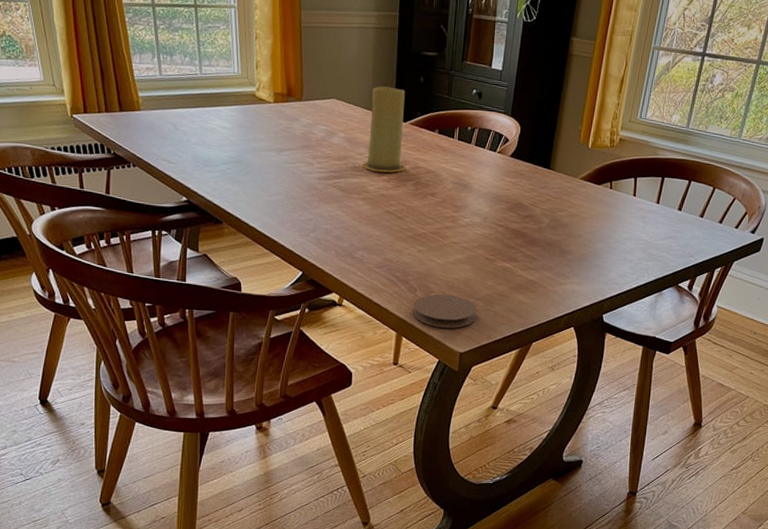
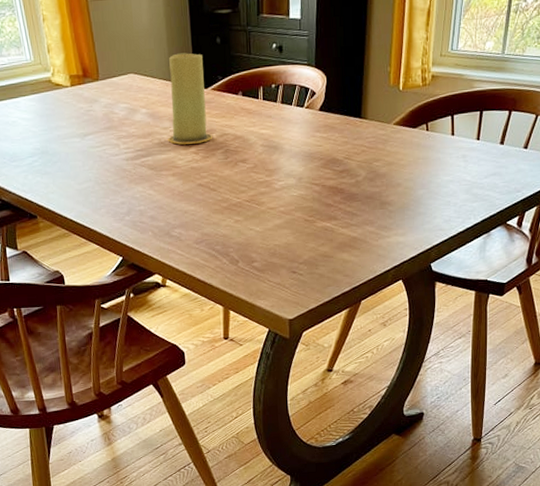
coaster: present [413,294,477,328] -> none [237,262,302,297]

